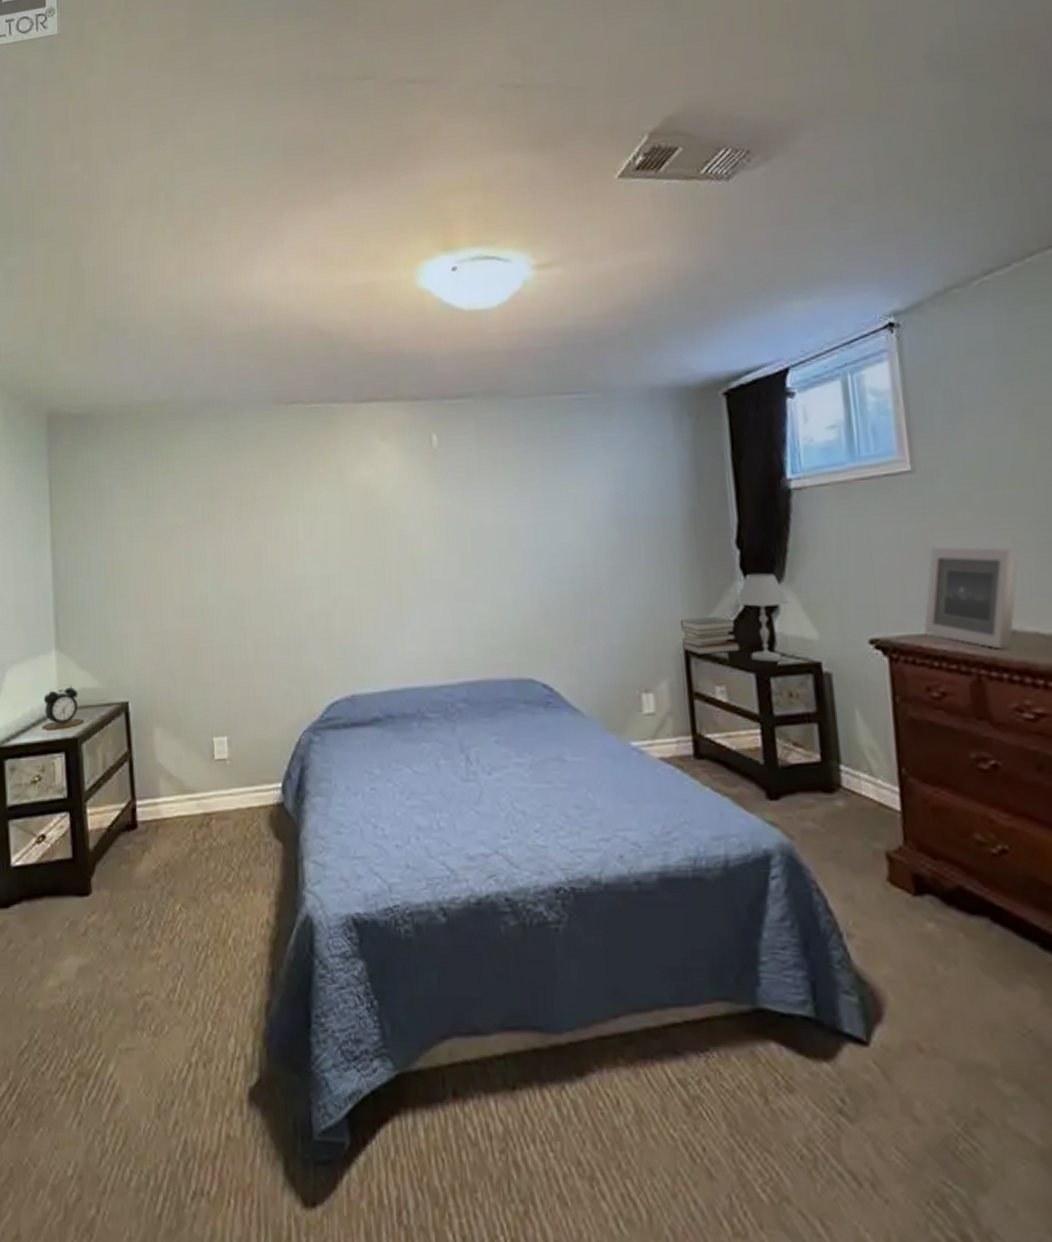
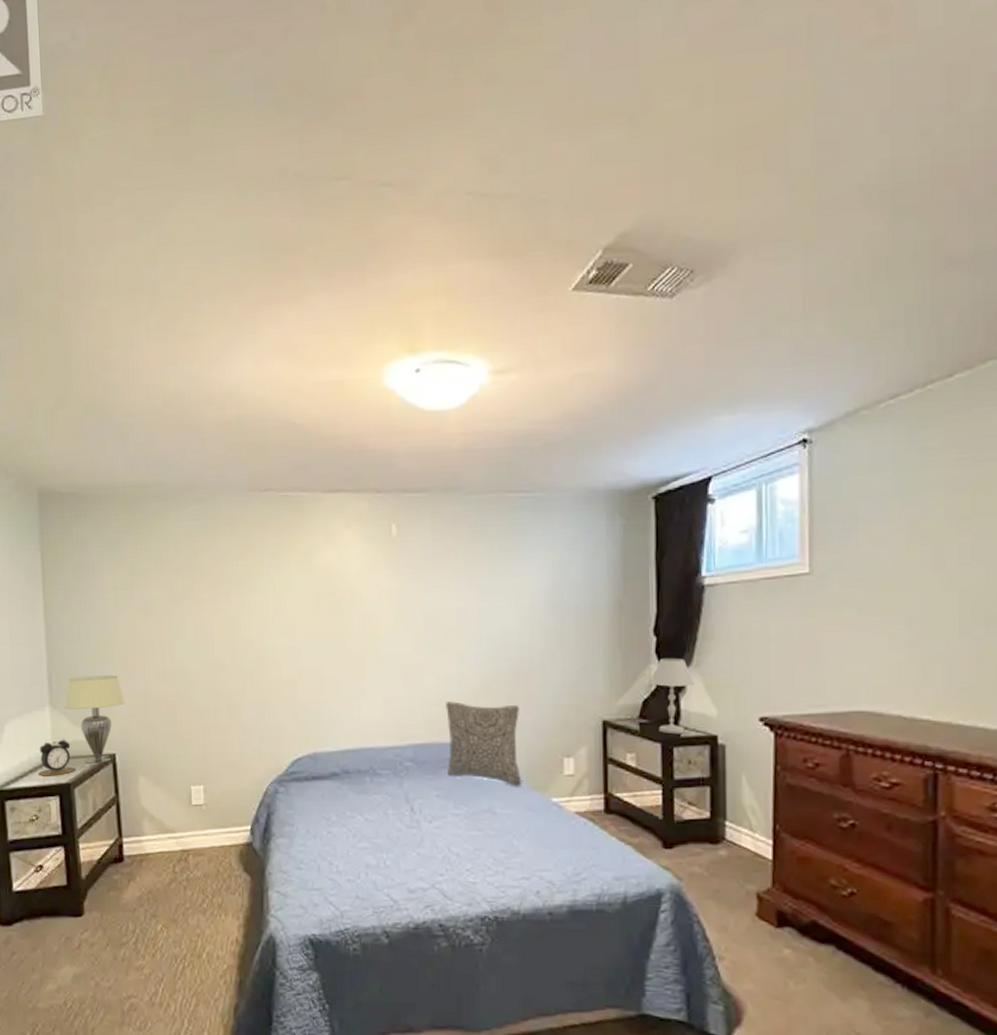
lampshade: none [71,612,139,714] -> present [64,675,125,763]
pillow: none [501,631,595,730] -> present [446,701,522,787]
books: present [681,616,740,656] -> none [600,693,650,727]
picture frame: present [924,547,1019,651] -> none [807,640,893,730]

